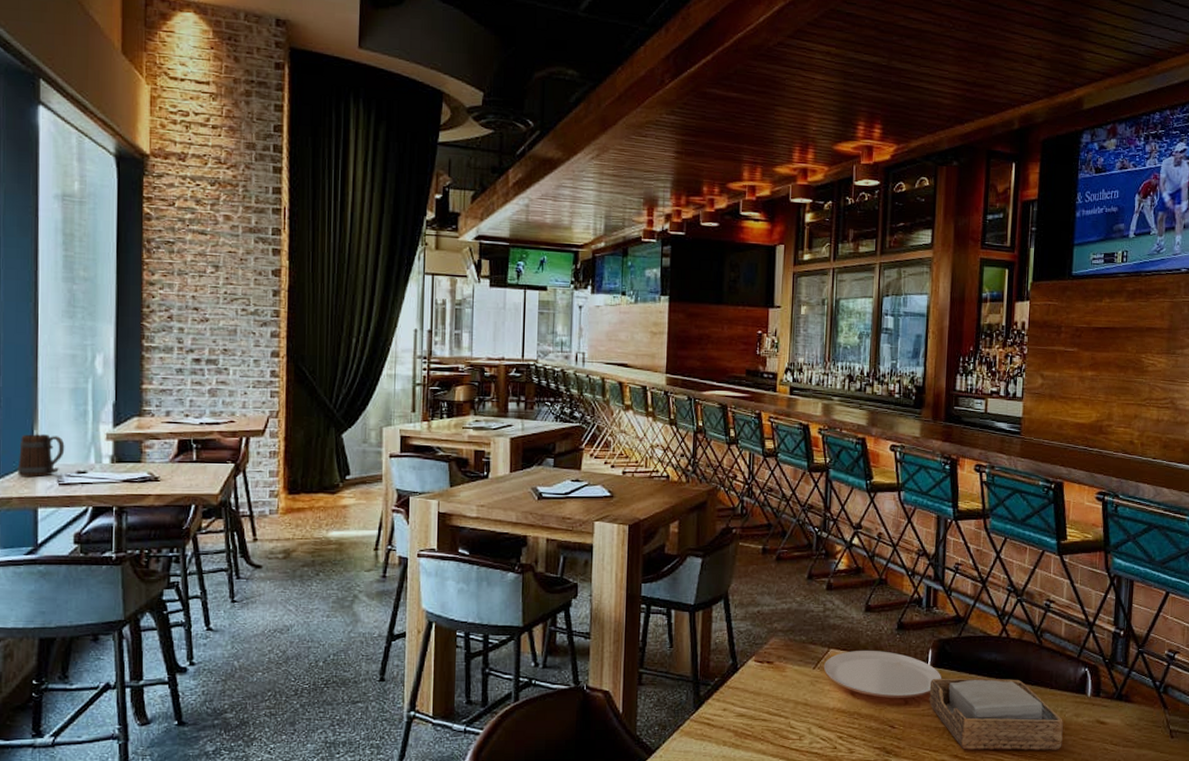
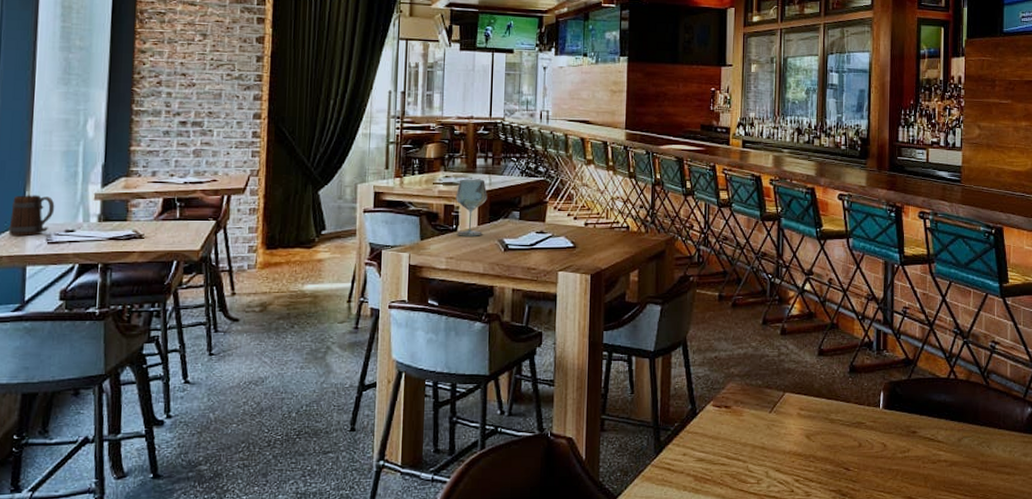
wine glass: none [486,423,520,484] -> present [456,179,488,236]
plate: present [823,651,942,699] -> none [779,394,894,442]
napkin holder: present [929,678,1064,751] -> none [882,419,1013,492]

